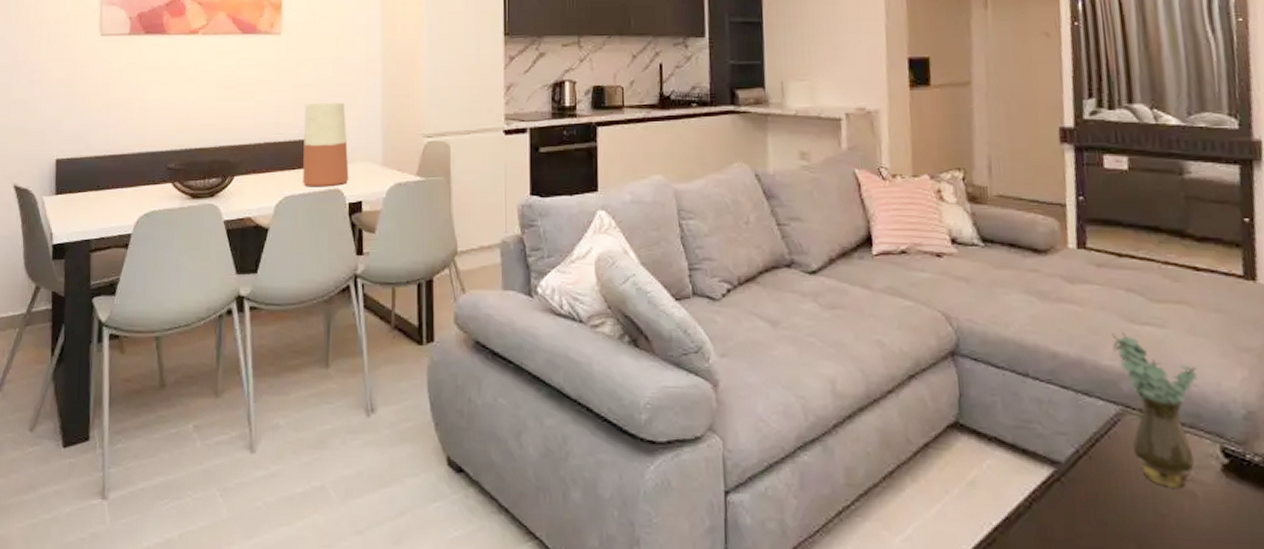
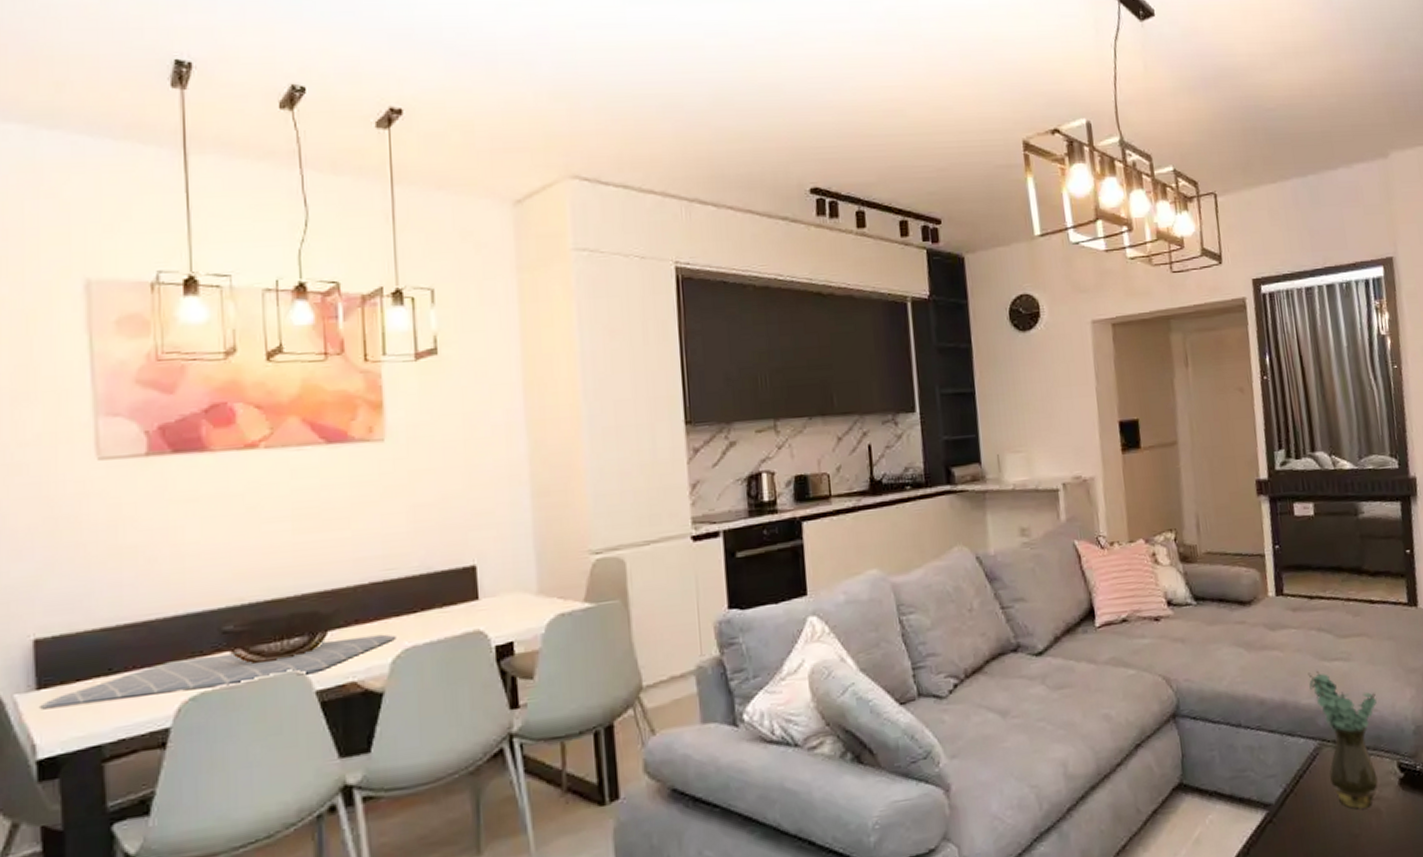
placemat: none [57,183,280,209] -> present [40,634,396,710]
vase: present [303,102,349,187] -> none [424,520,494,633]

